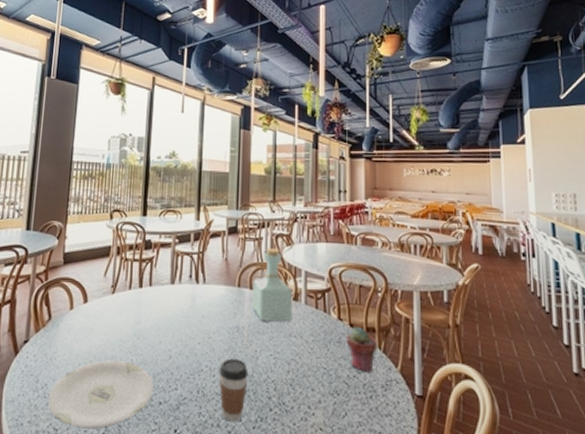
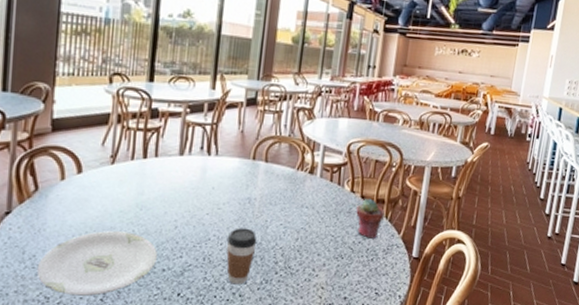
bottle: present [252,248,293,322] -> none [266,122,309,194]

